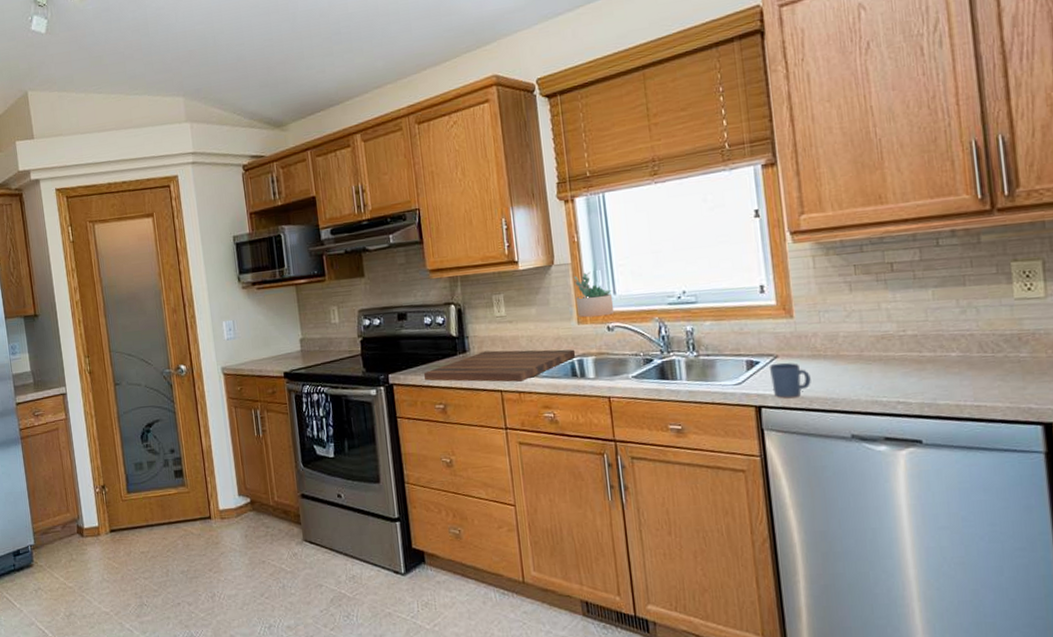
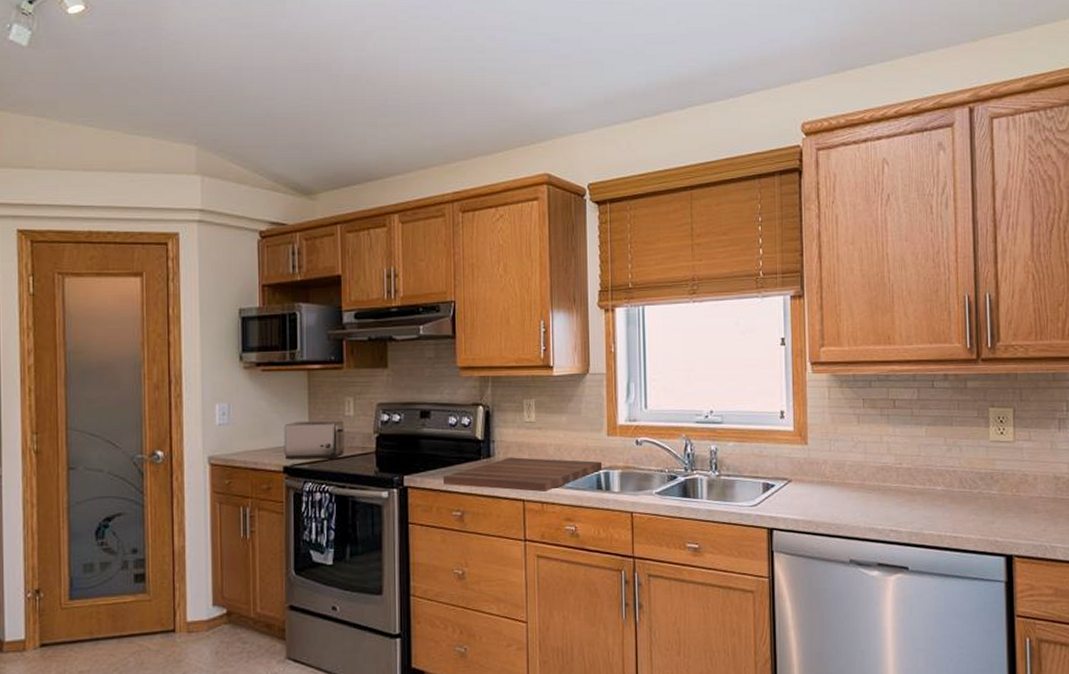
toaster: none [280,327,334,366] -> present [284,420,345,460]
succulent plant: present [574,271,615,318] -> none [608,383,644,430]
mug: present [770,362,811,400] -> none [784,487,819,523]

